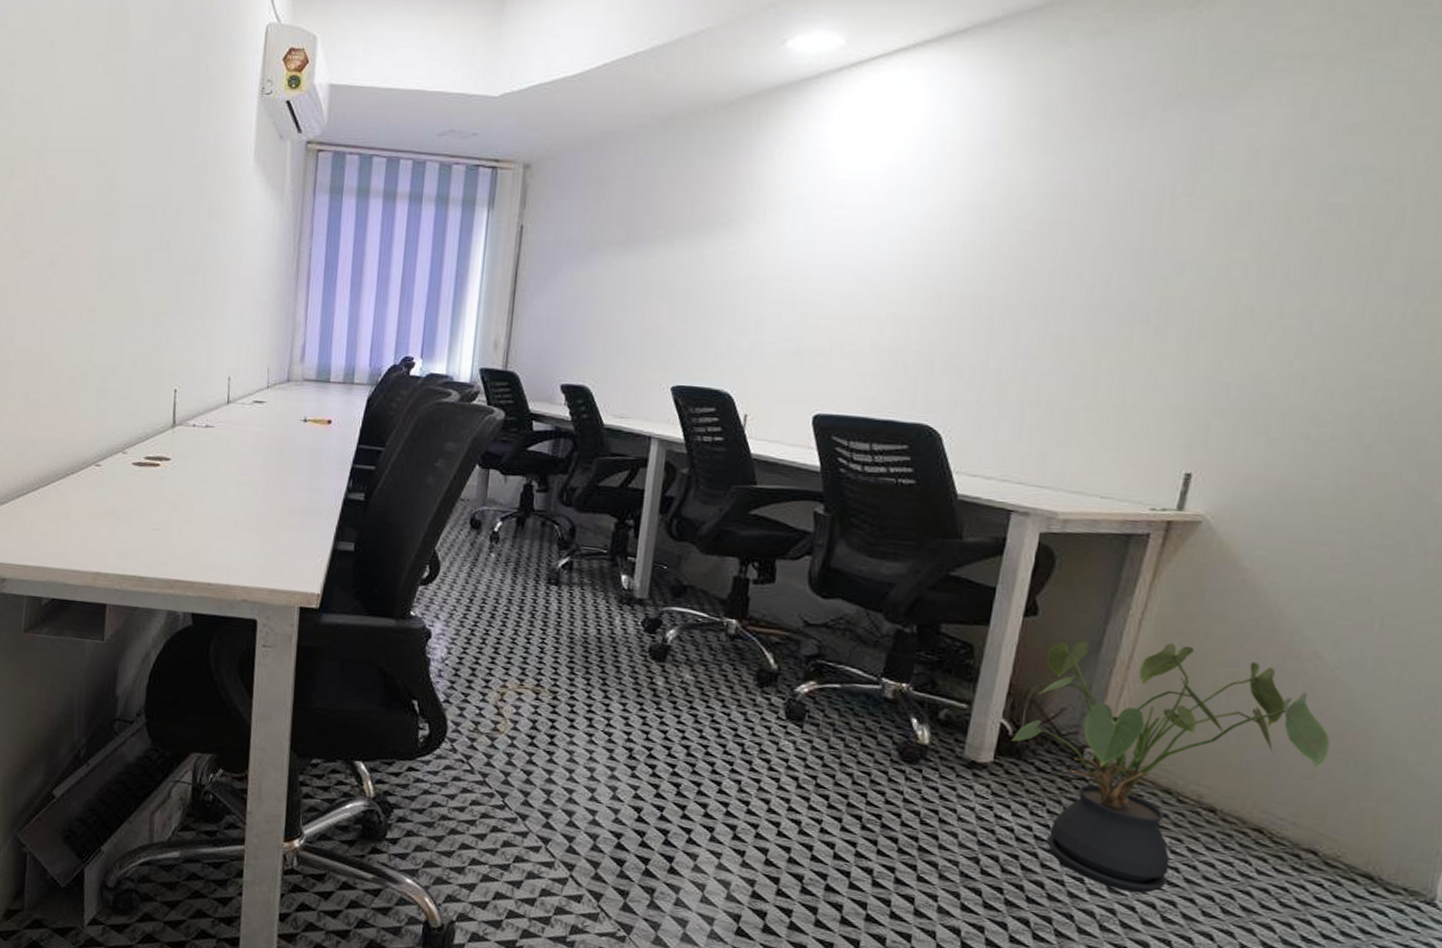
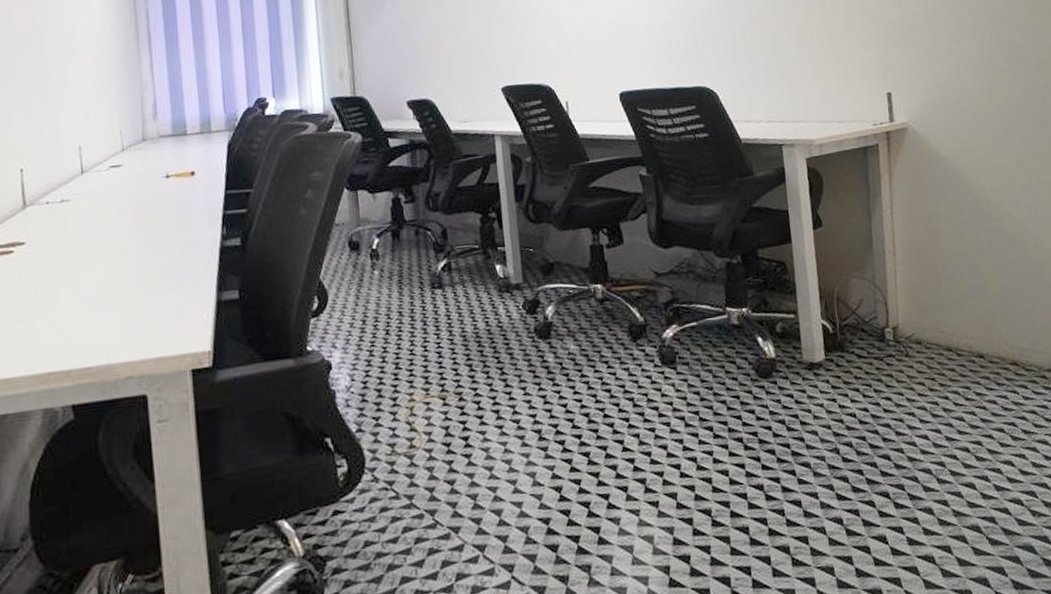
house plant: present [1010,641,1331,894] -> none [832,226,1038,444]

